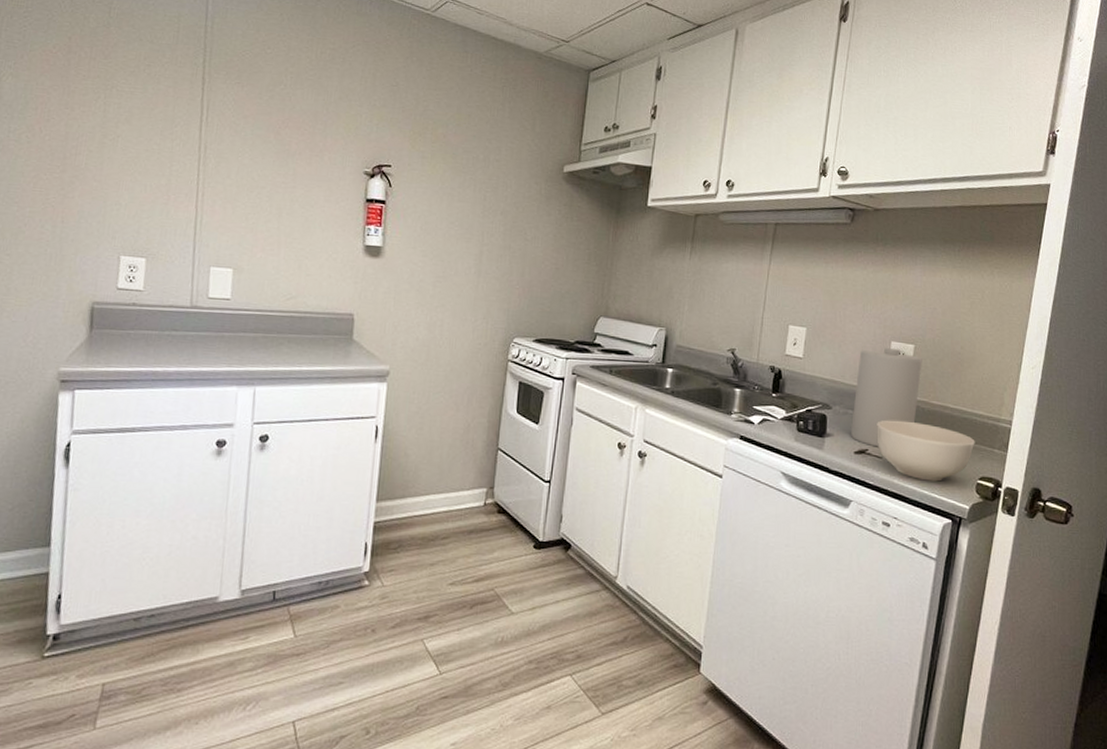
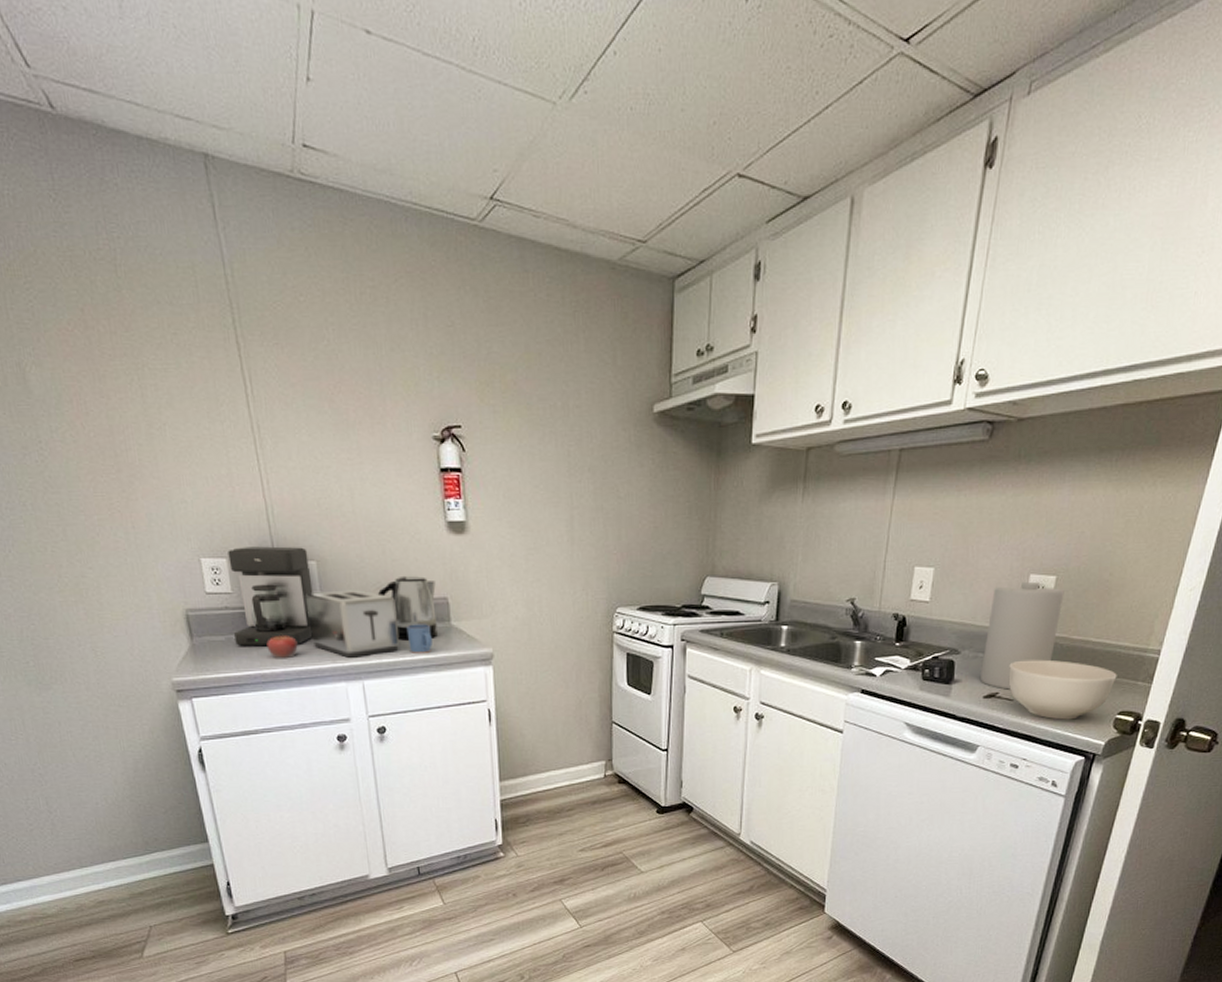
coffee maker: none [134,249,227,346] -> present [227,546,313,646]
fruit: none [165,333,197,359] -> present [266,633,298,659]
toaster: none [212,297,303,364] -> present [306,590,399,658]
kettle: none [286,289,344,350] -> present [377,575,438,639]
mug: none [307,336,333,366] -> present [406,624,433,655]

